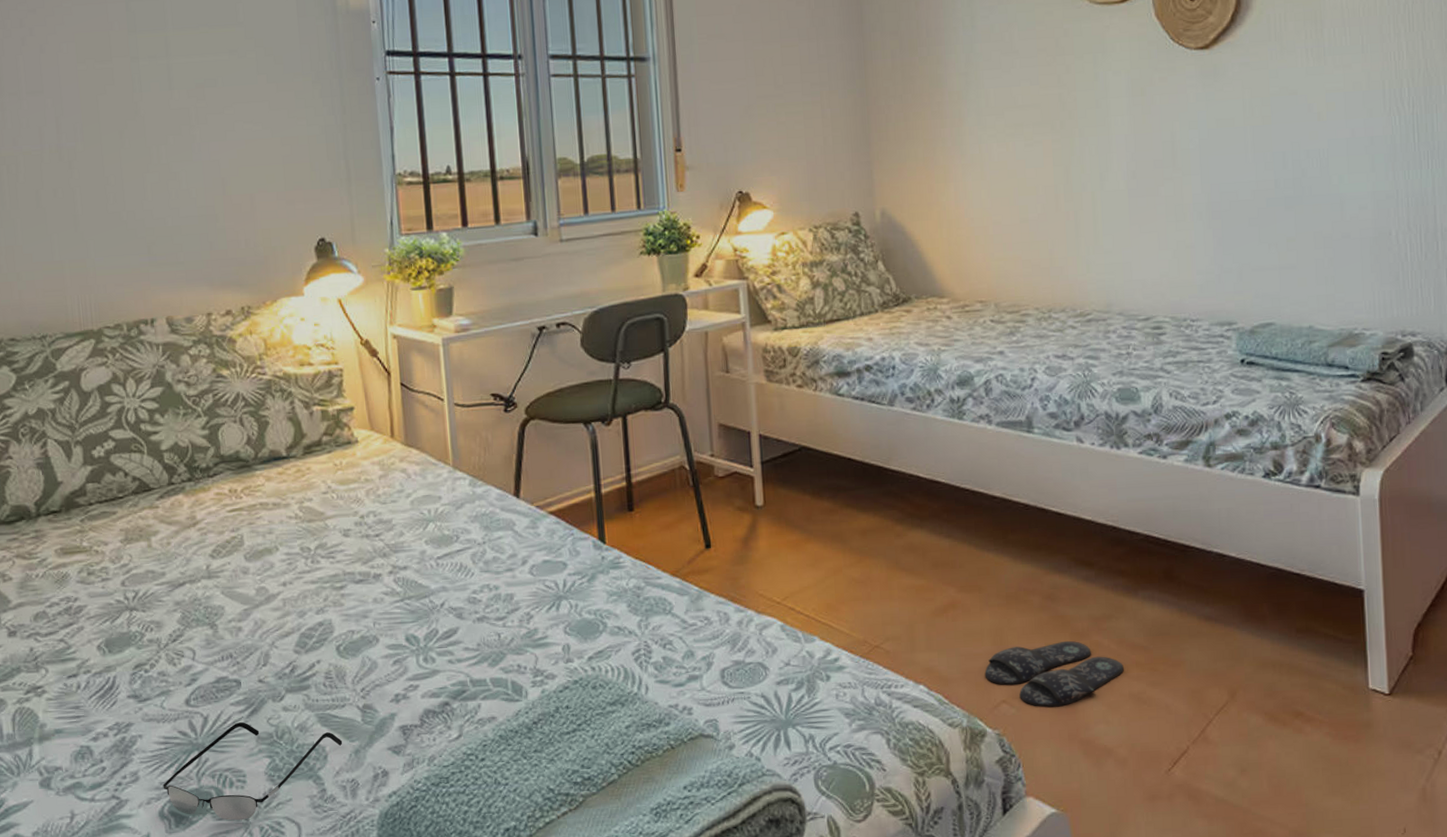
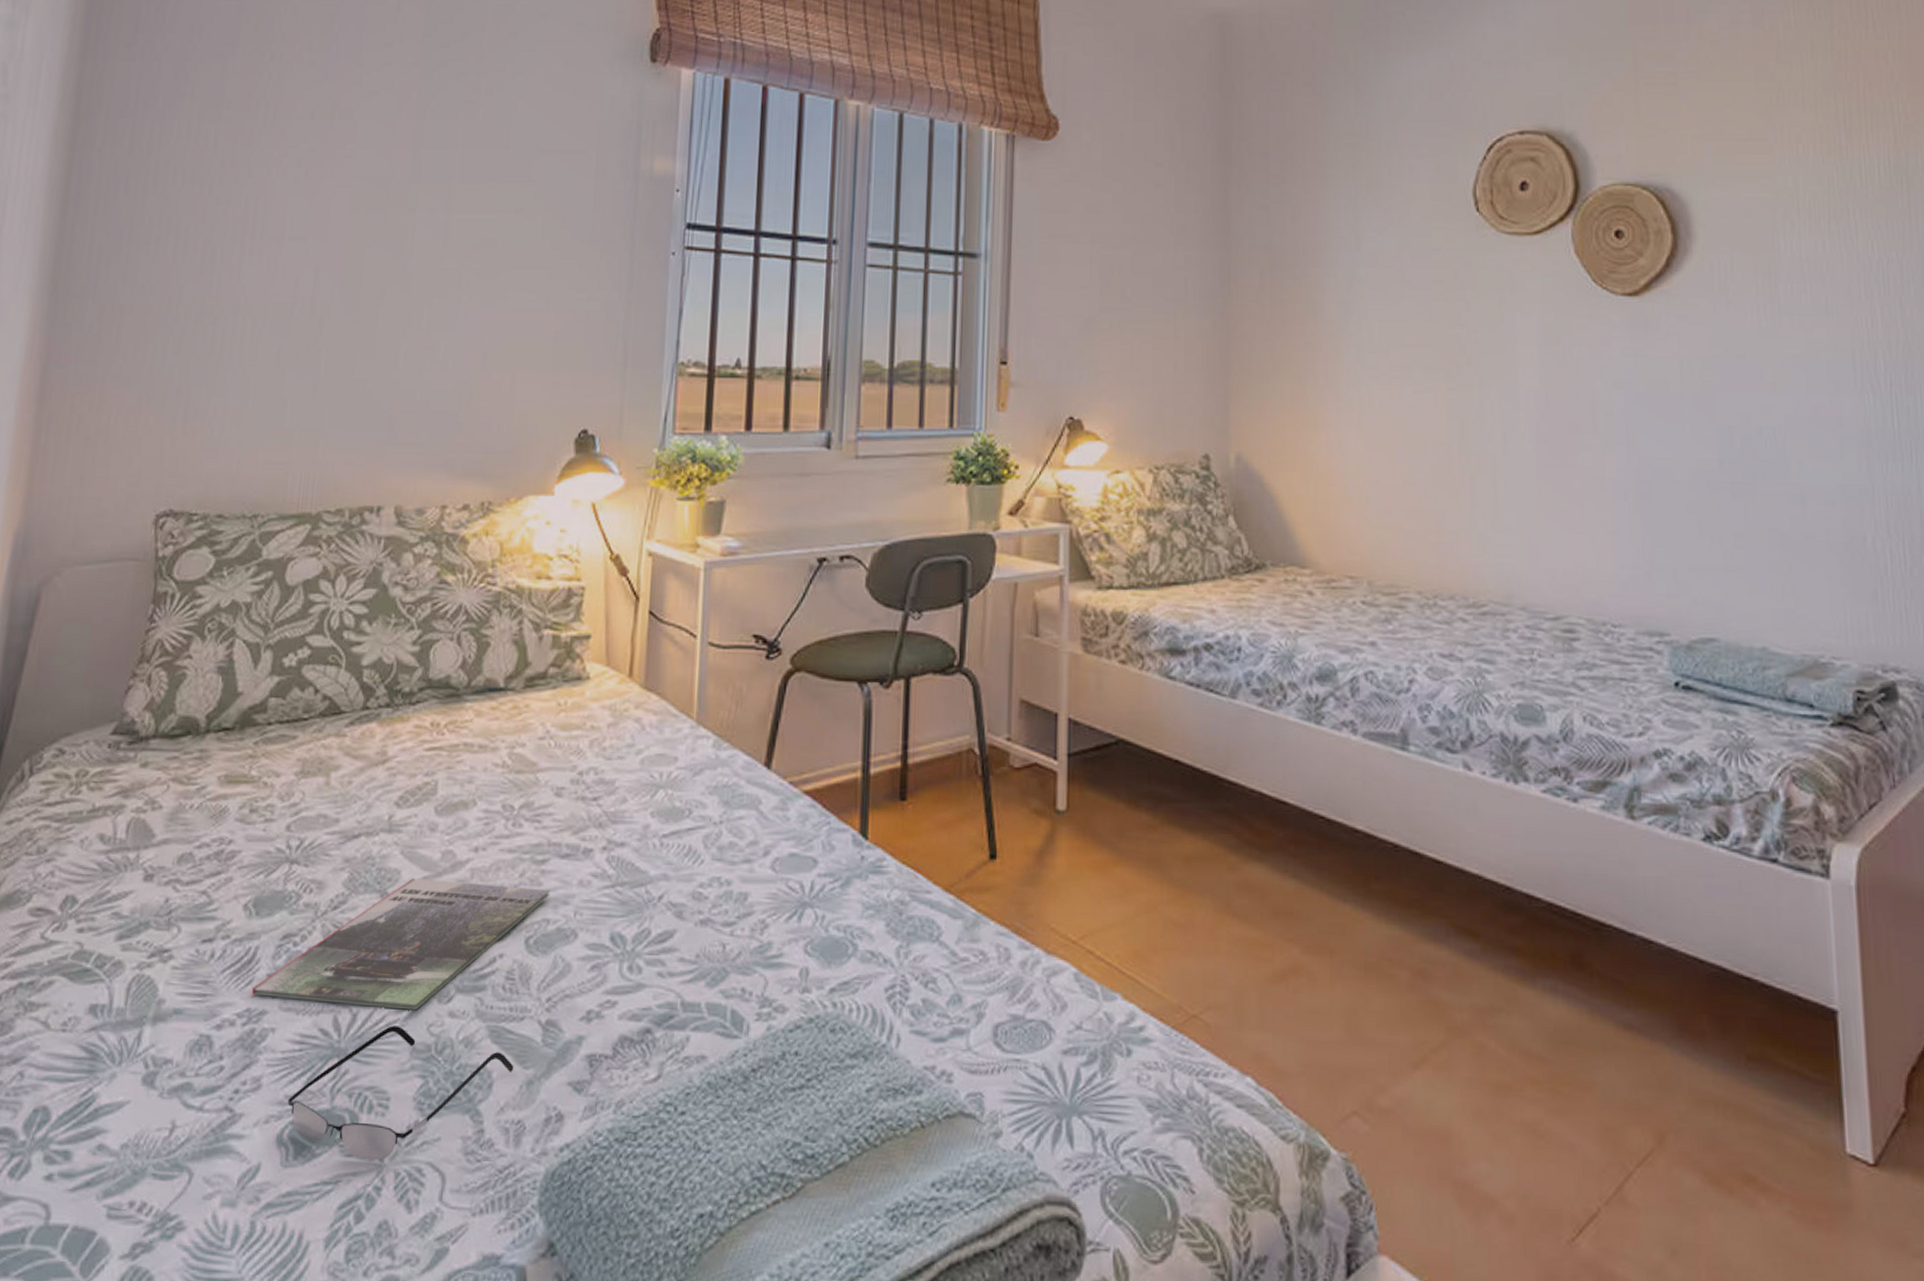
magazine: none [117,608,352,713] -> present [252,878,551,1011]
slippers: present [985,640,1124,707] -> none [1332,1036,1515,1129]

